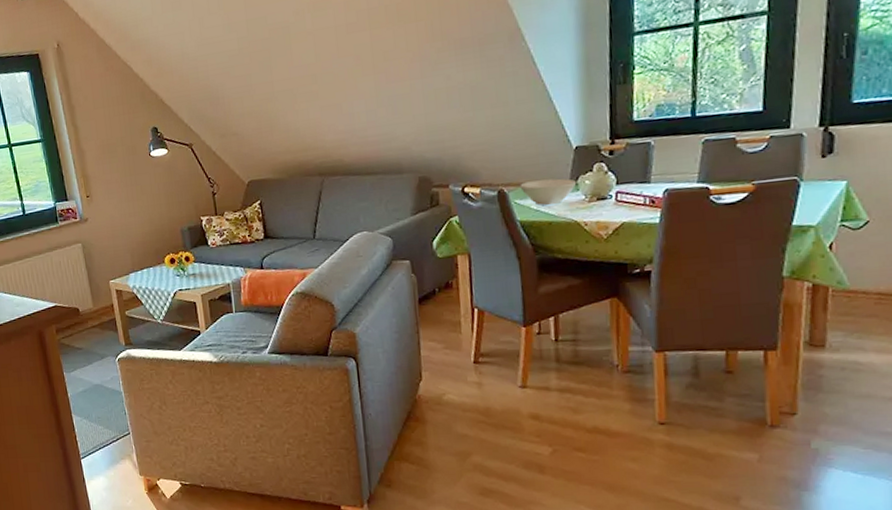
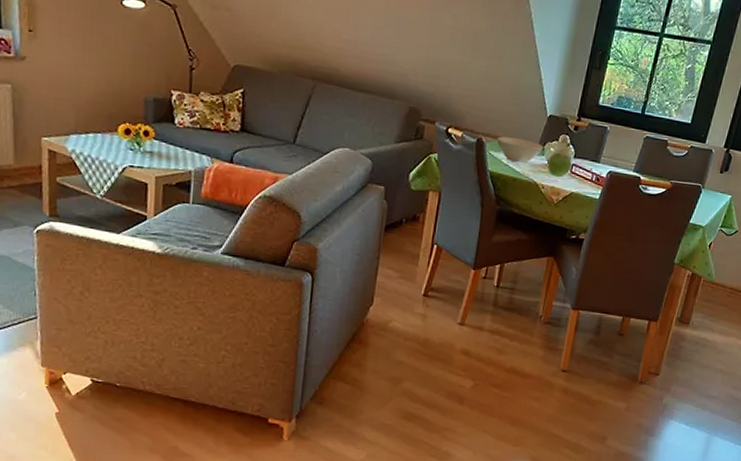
fruit: none [585,184,616,210] -> present [547,153,572,177]

